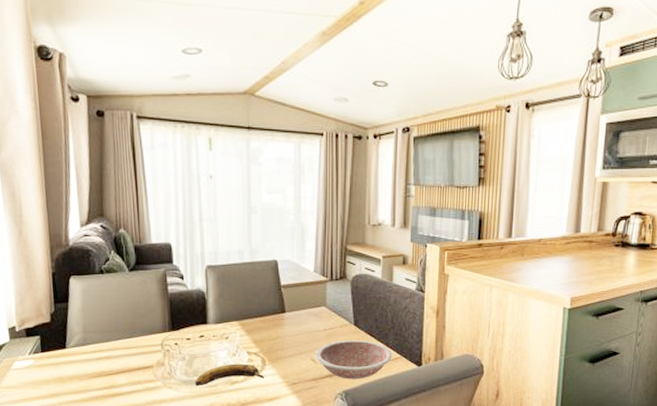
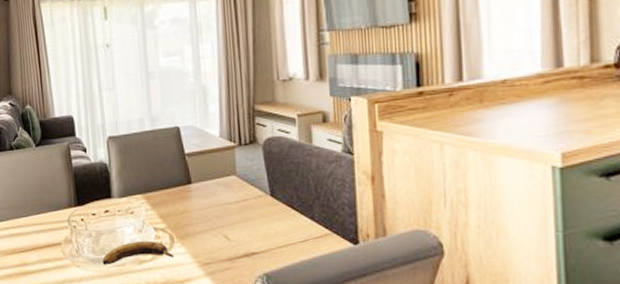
bowl: present [315,340,392,379] -> none [227,213,320,260]

